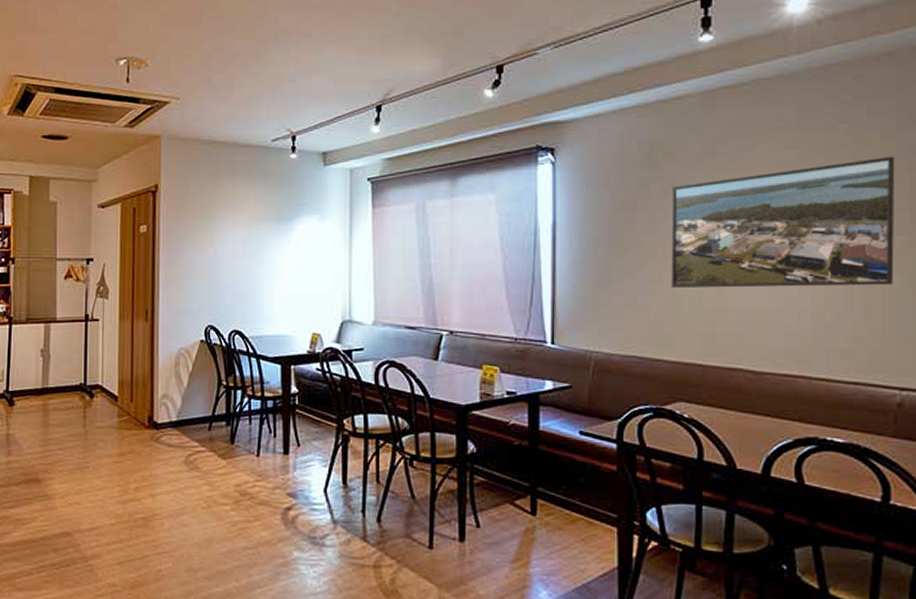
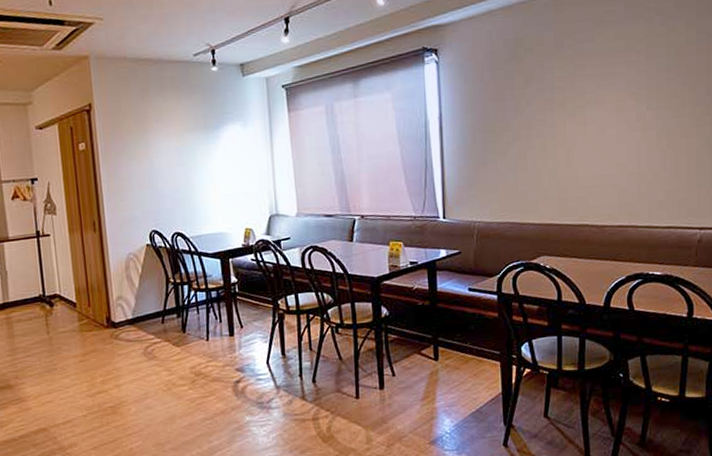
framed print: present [671,156,896,289] -> none [531,41,696,164]

